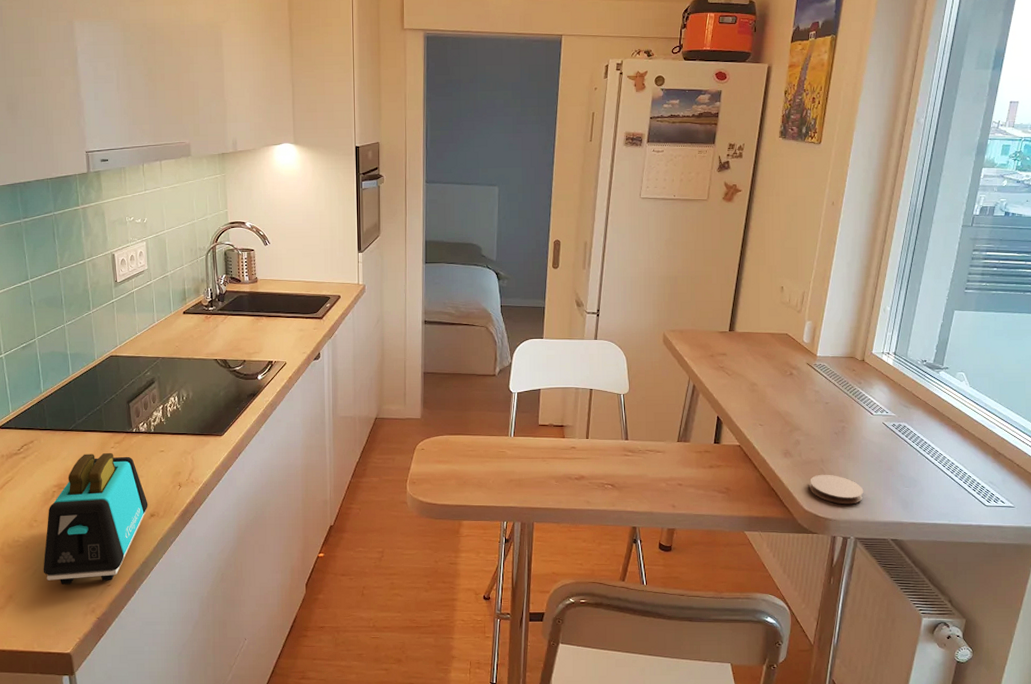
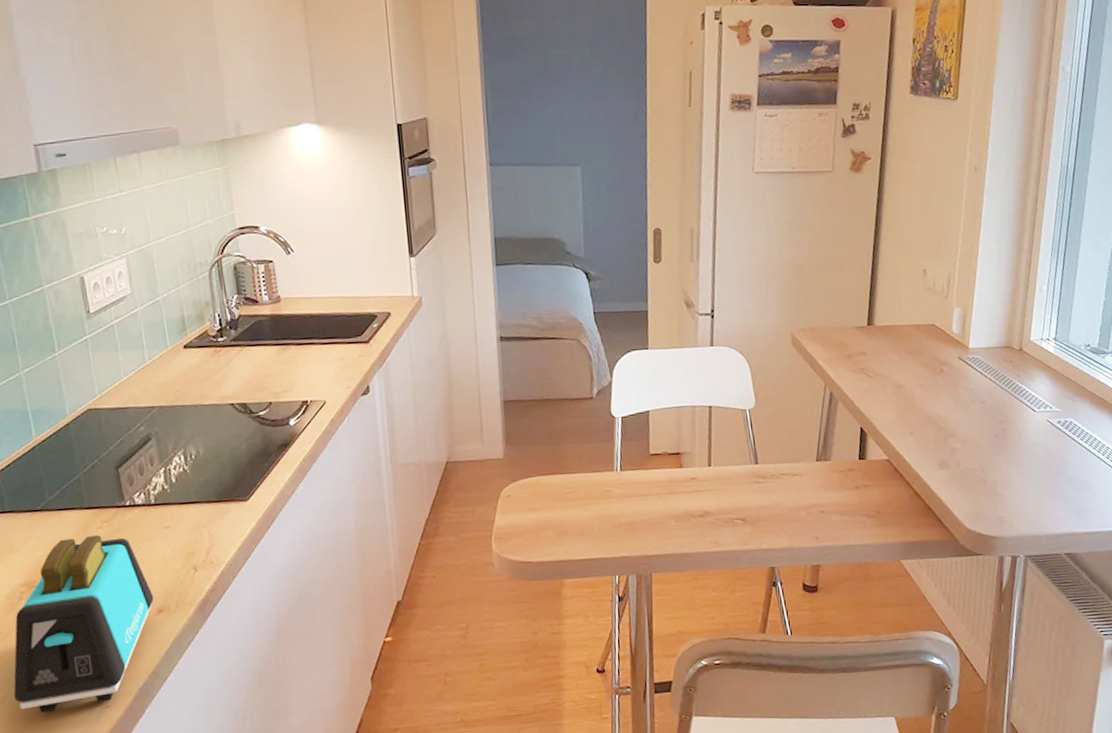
coaster: present [809,474,864,505] -> none [969,485,1031,519]

